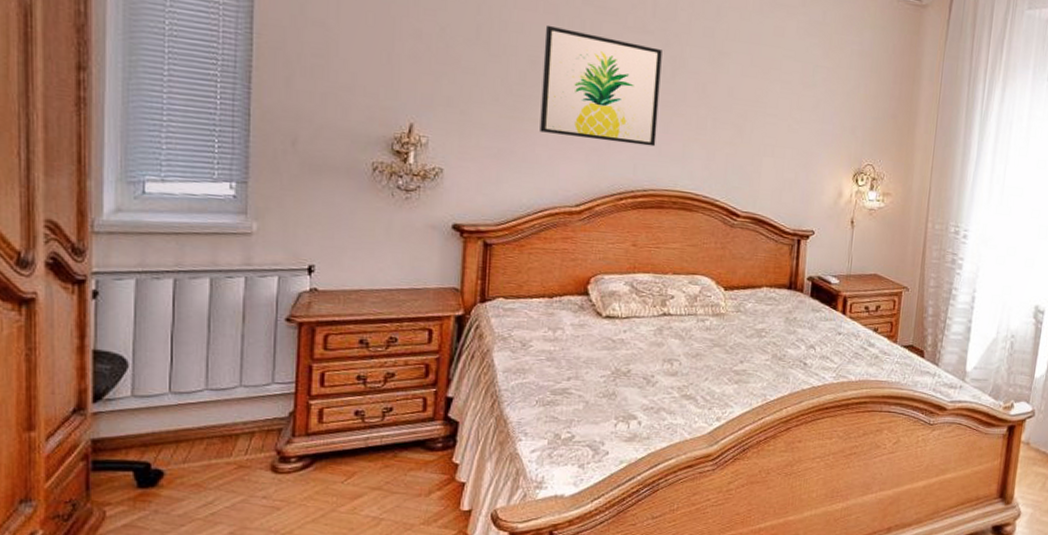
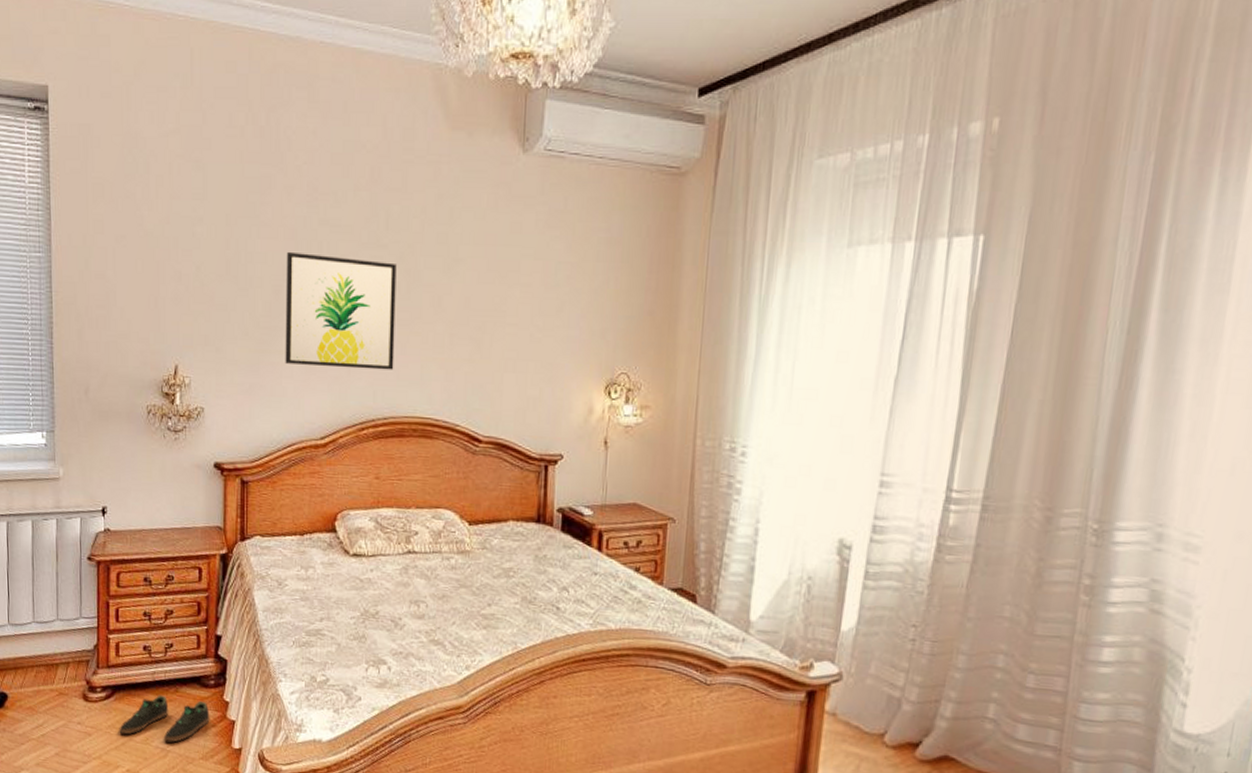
shoe: none [318,461,435,510] -> present [119,695,210,743]

